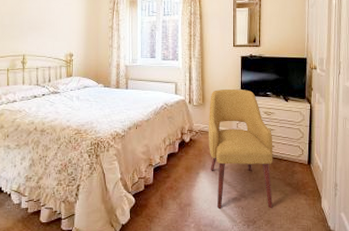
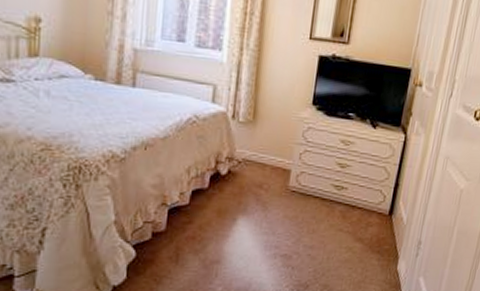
chair: present [208,88,273,209] -> none [253,102,348,270]

